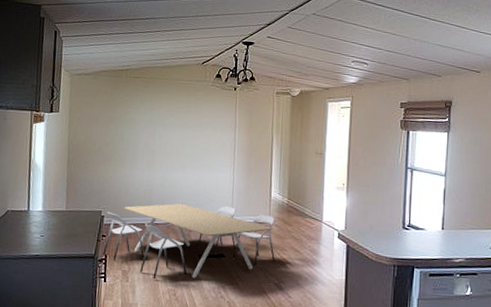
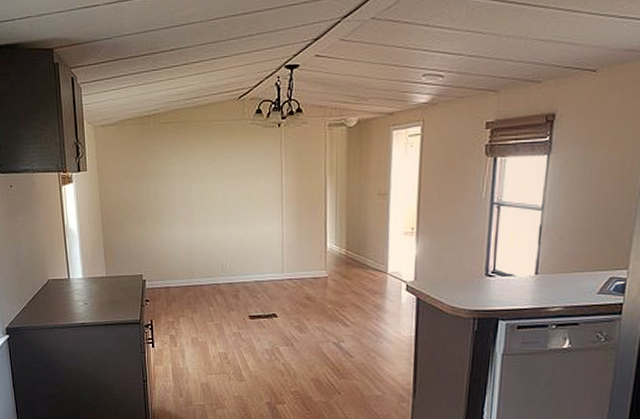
dining set: present [103,203,276,280] -> none [148,262,334,343]

